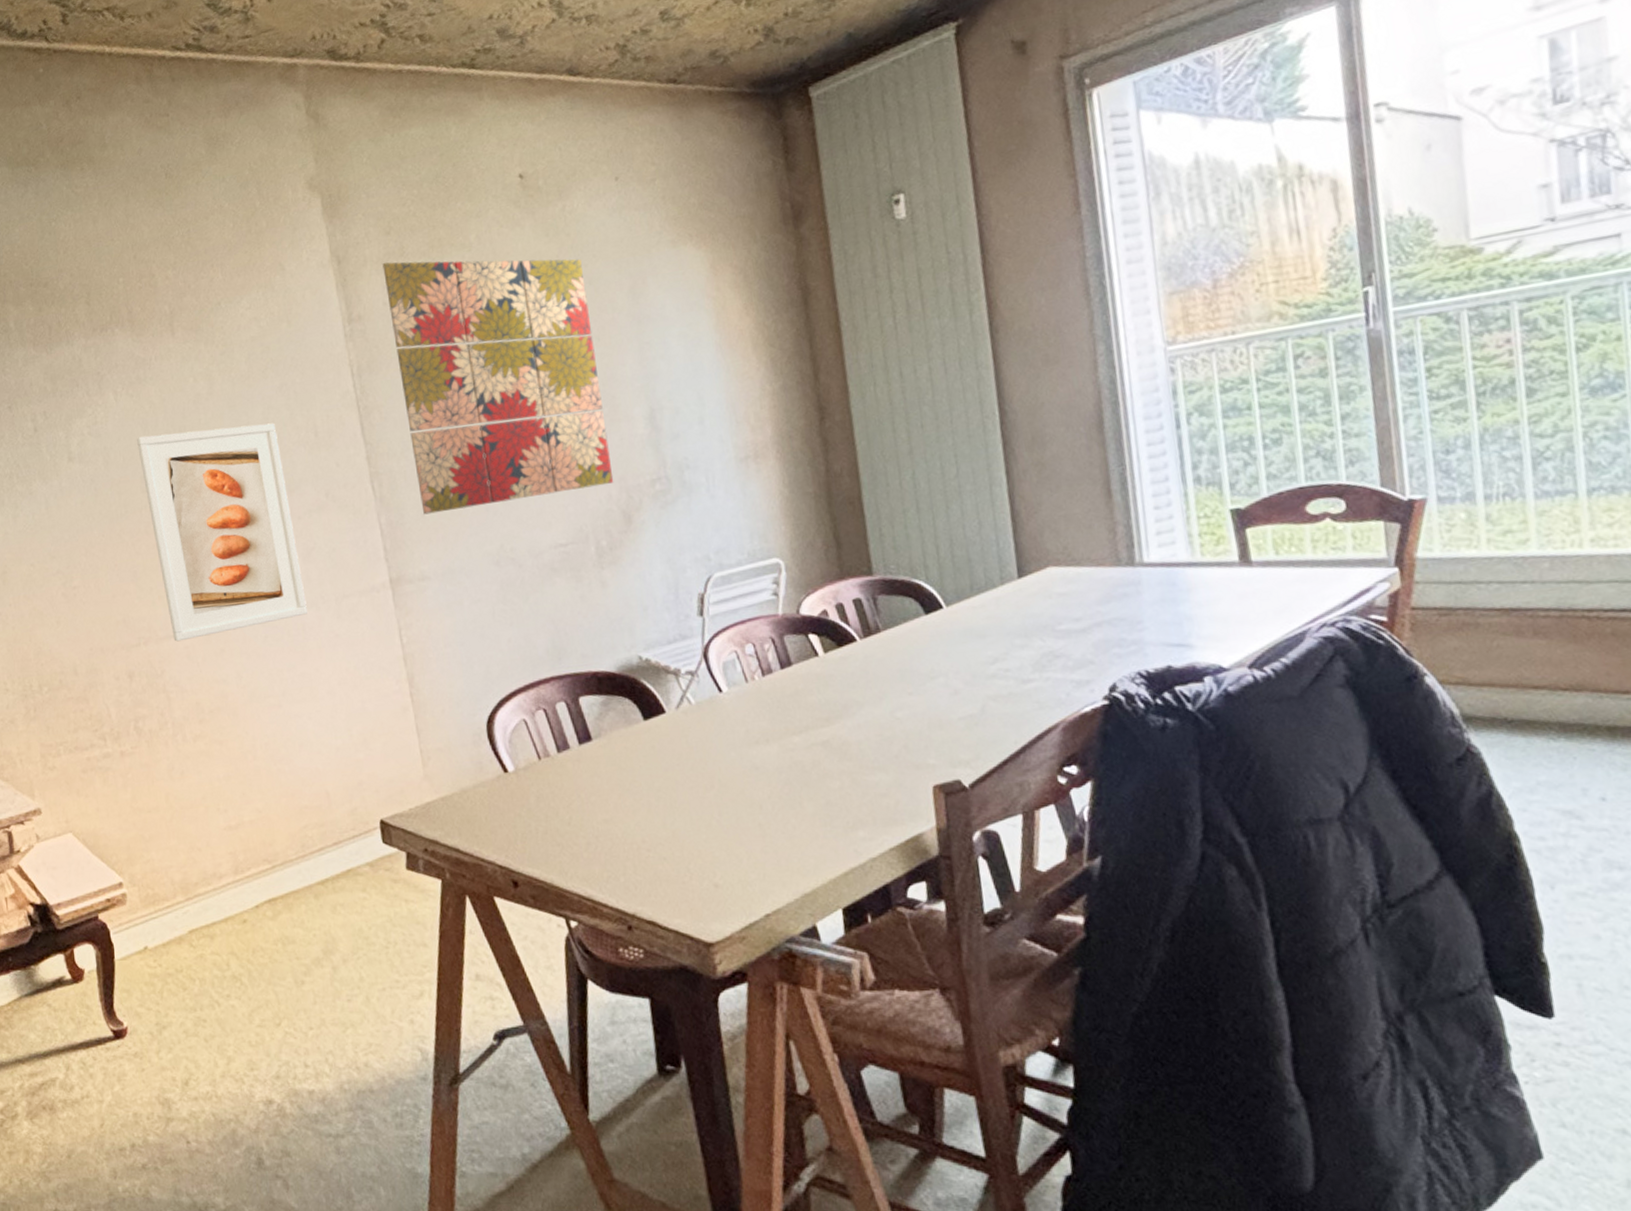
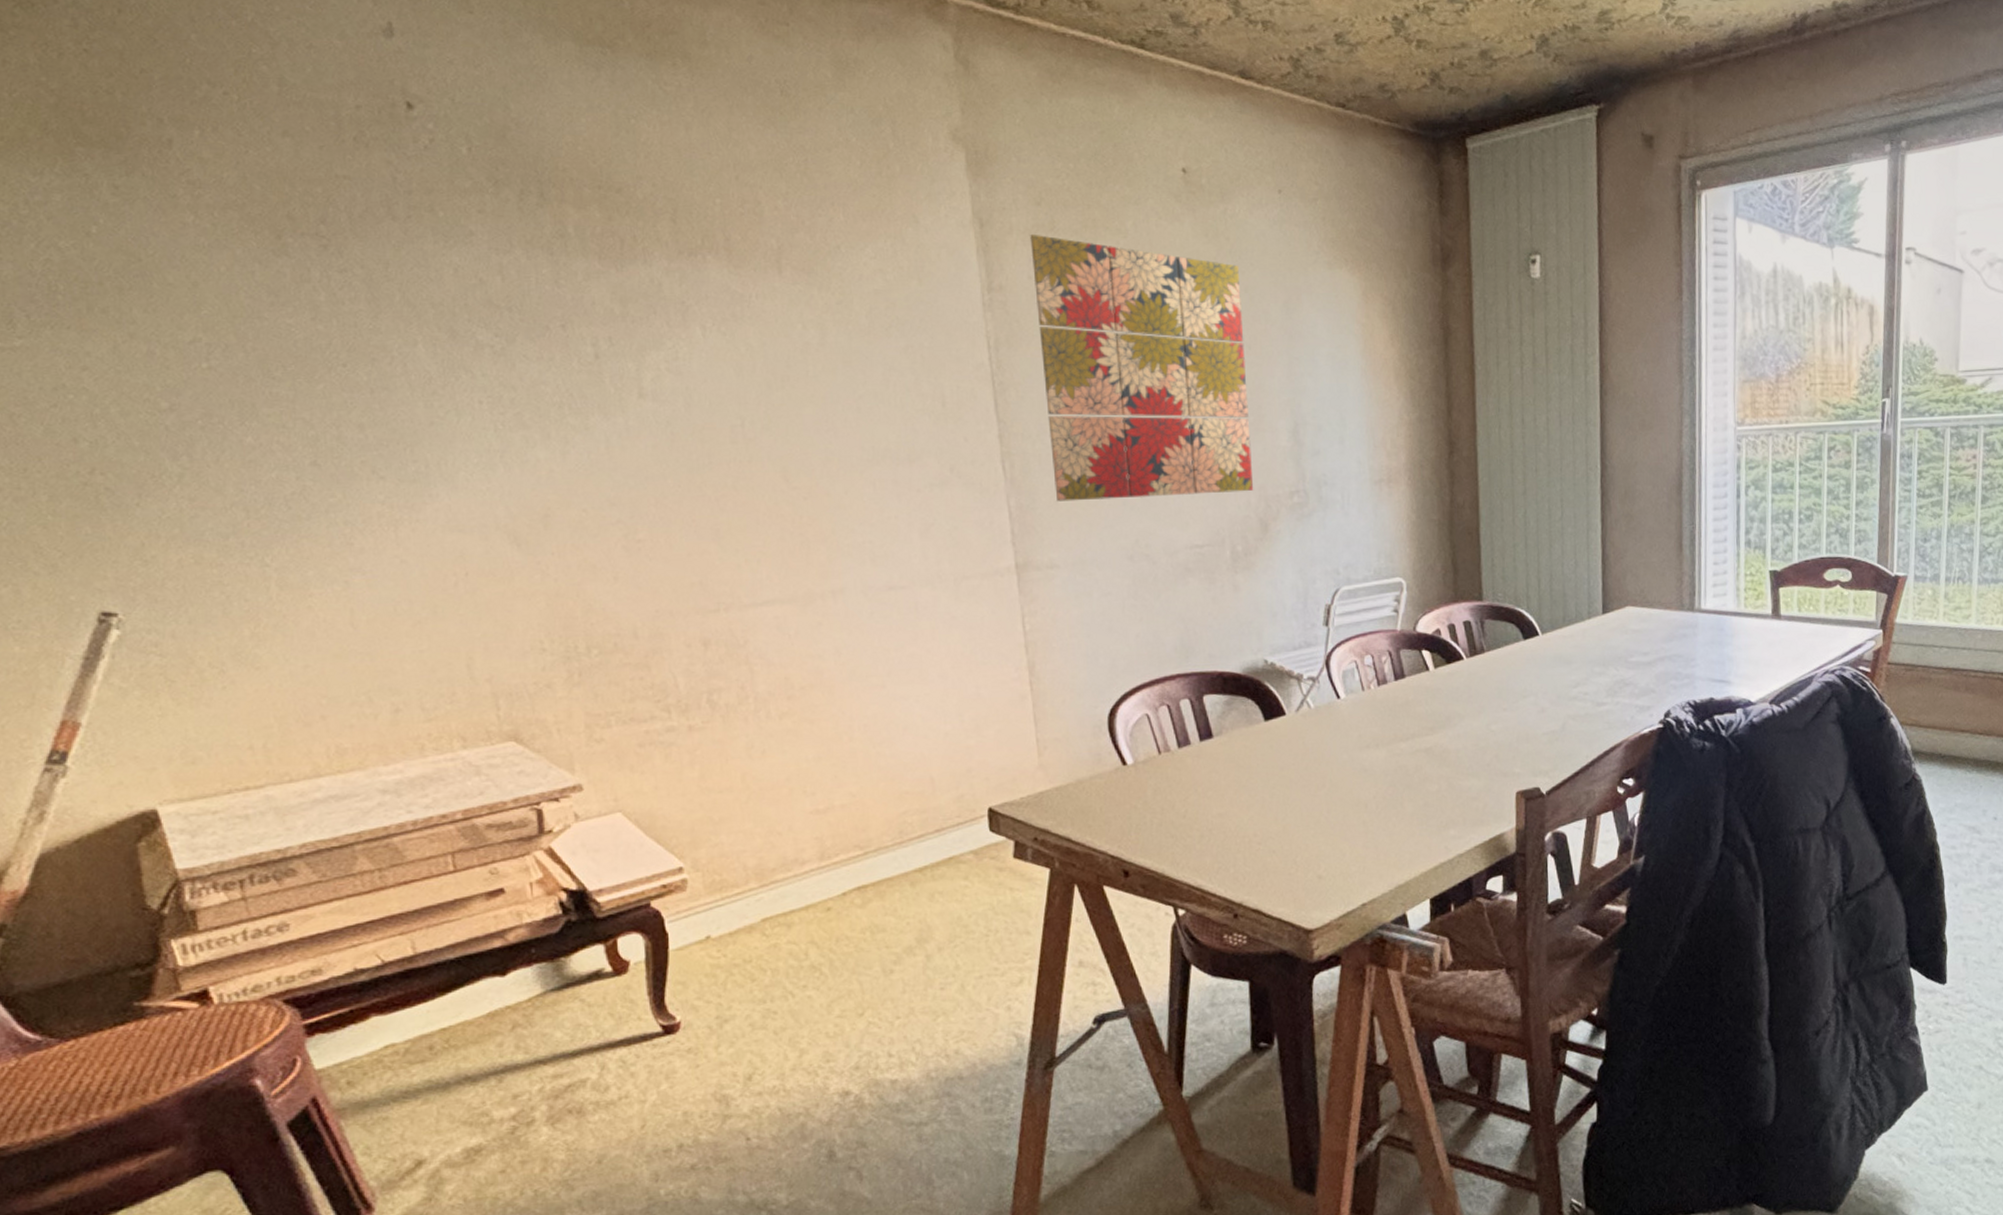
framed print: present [137,423,307,642] -> none [728,381,921,611]

